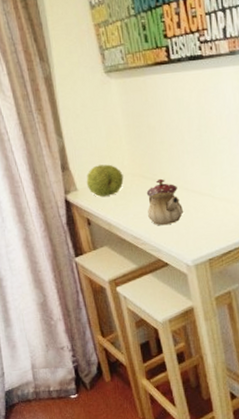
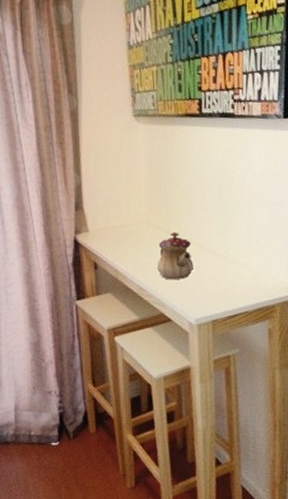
fruit: present [86,164,124,197] -> none [98,209,138,242]

